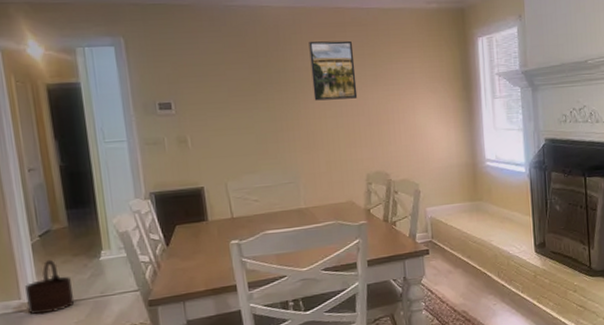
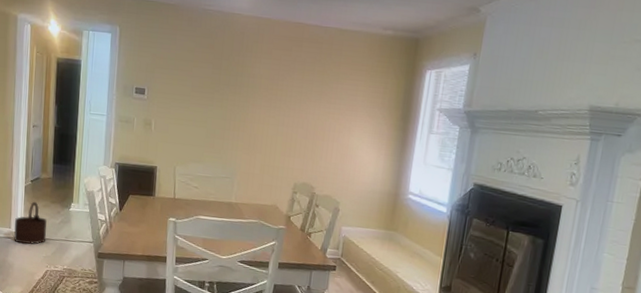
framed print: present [309,40,358,101] -> none [262,52,305,111]

